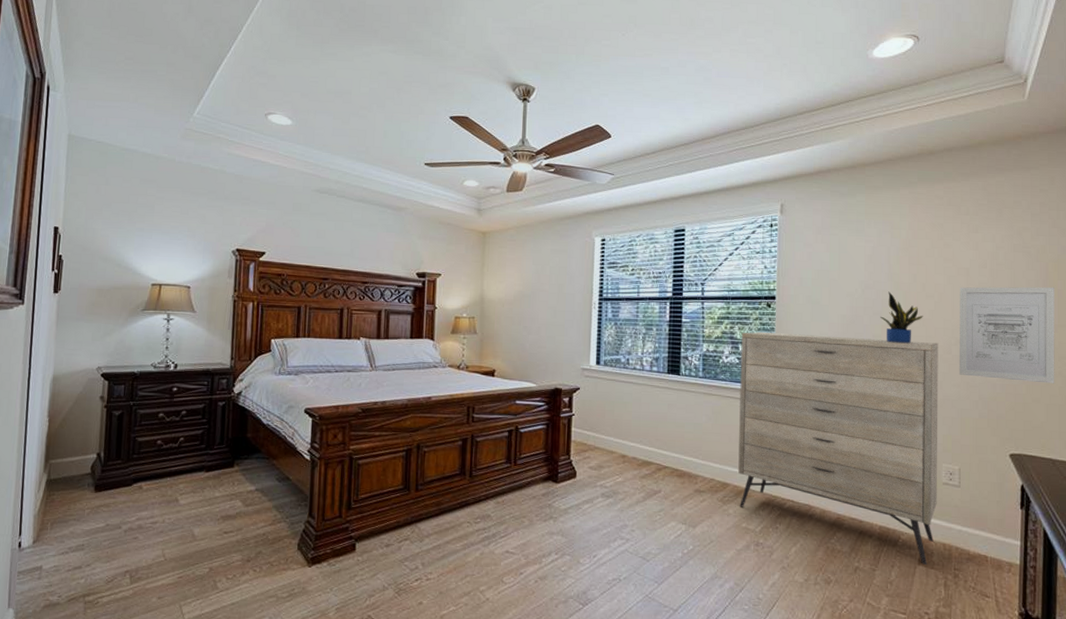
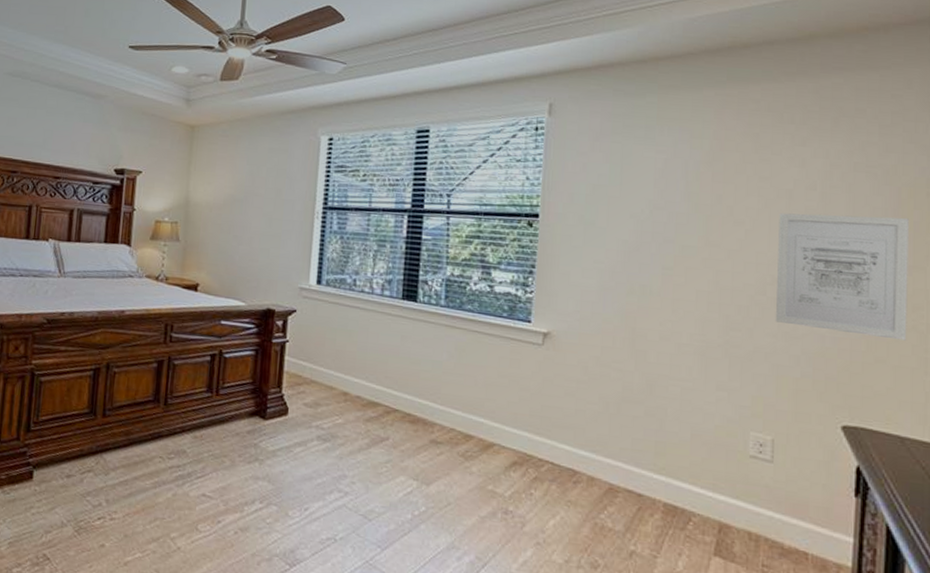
dresser: present [738,332,939,565] -> none [485,255,749,556]
potted plant: present [880,291,923,344] -> none [673,214,730,280]

